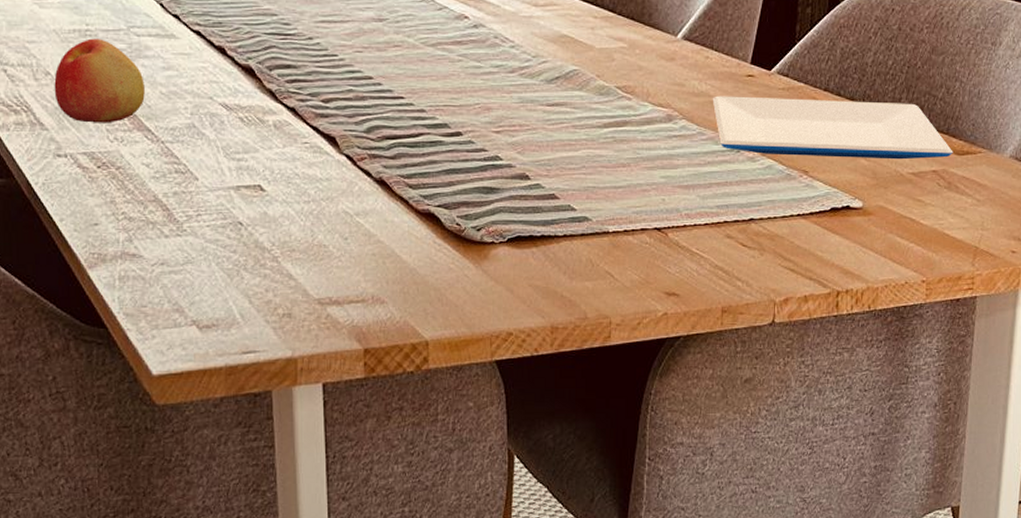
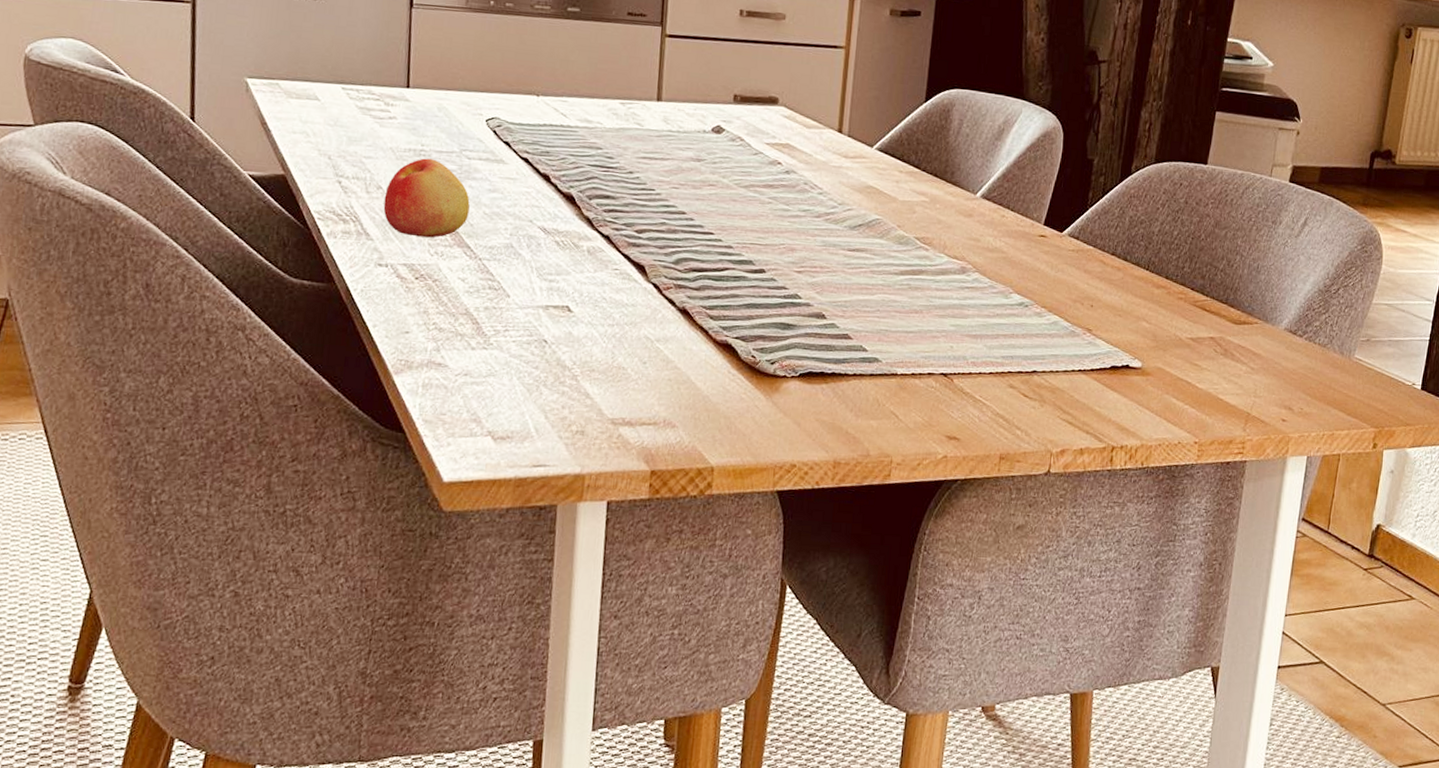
plate: present [712,96,953,160] -> none [1005,252,1231,326]

